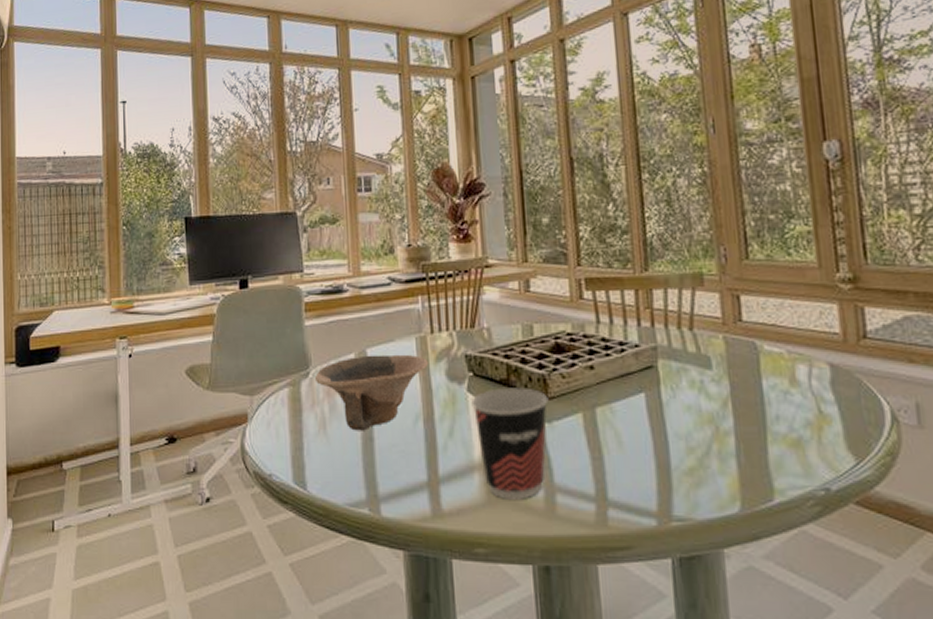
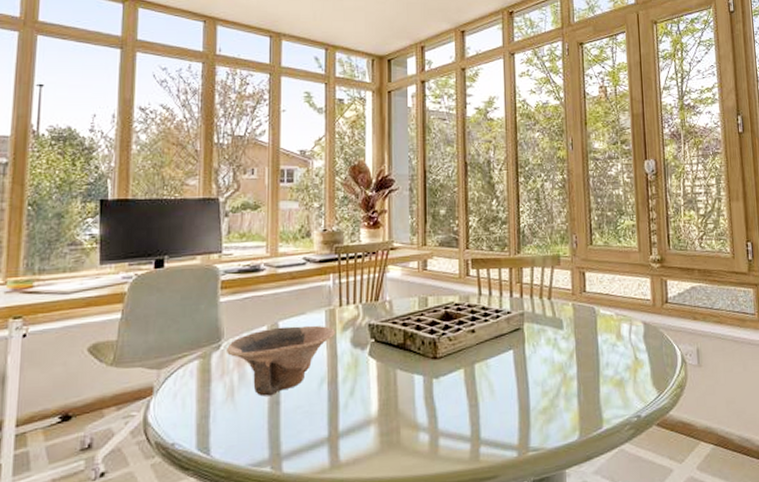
cup: present [471,387,549,499] -> none [372,350,437,446]

